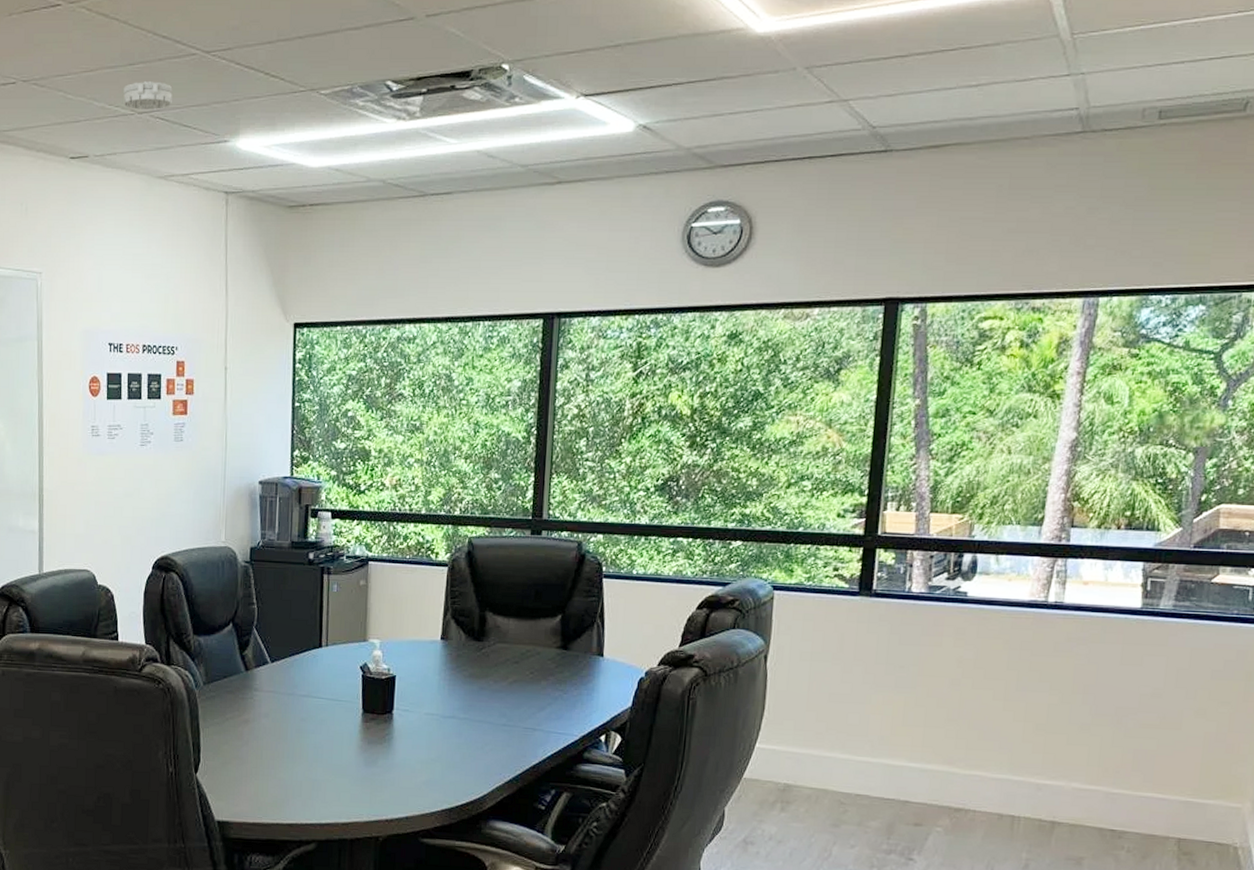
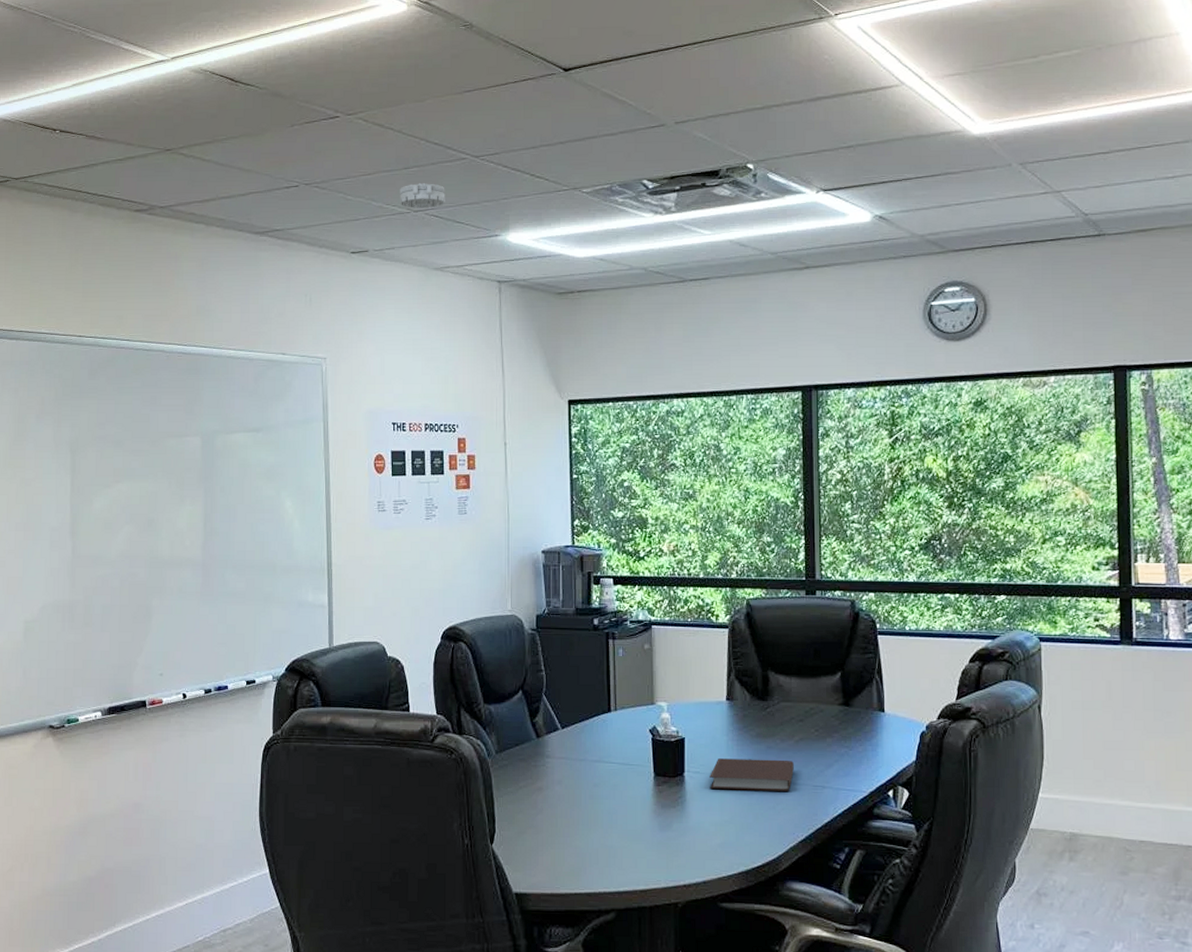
notebook: none [418,697,506,732] -> present [709,758,794,791]

